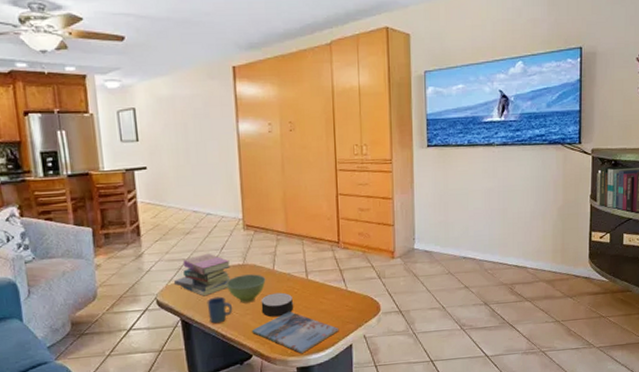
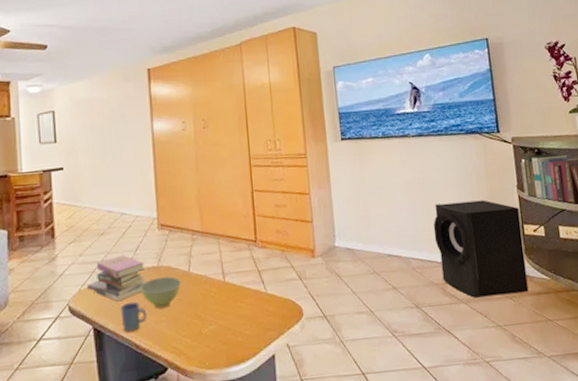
magazine: present [251,311,340,353] -> none [166,317,260,366]
candle: present [261,292,294,317] -> none [176,296,211,324]
speaker: none [508,208,589,297] -> present [433,200,529,298]

